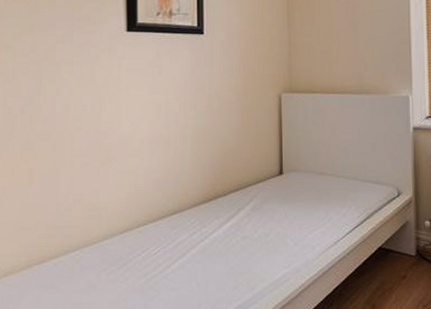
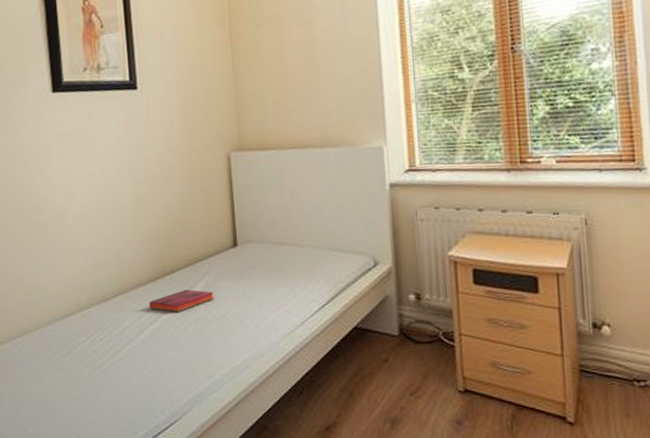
hardback book: none [201,211,260,231] -> present [148,289,214,313]

